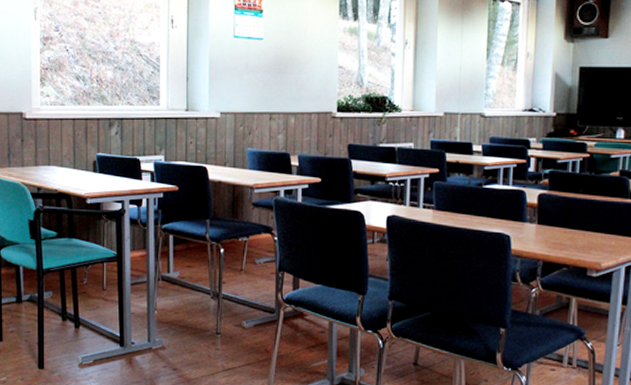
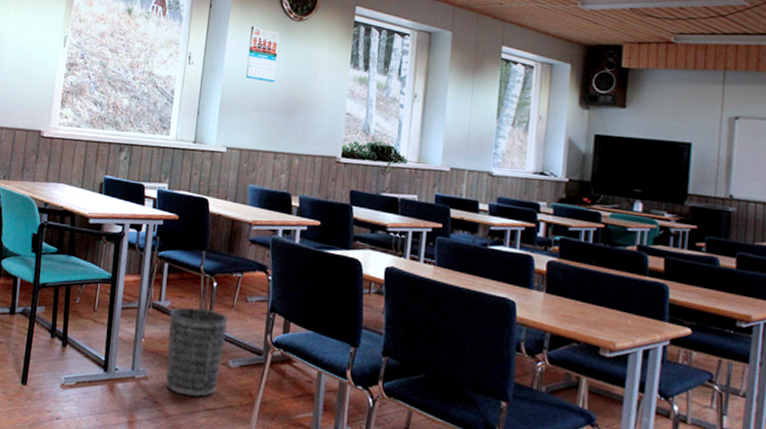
wastebasket: none [180,274,238,360] -> present [165,307,228,398]

